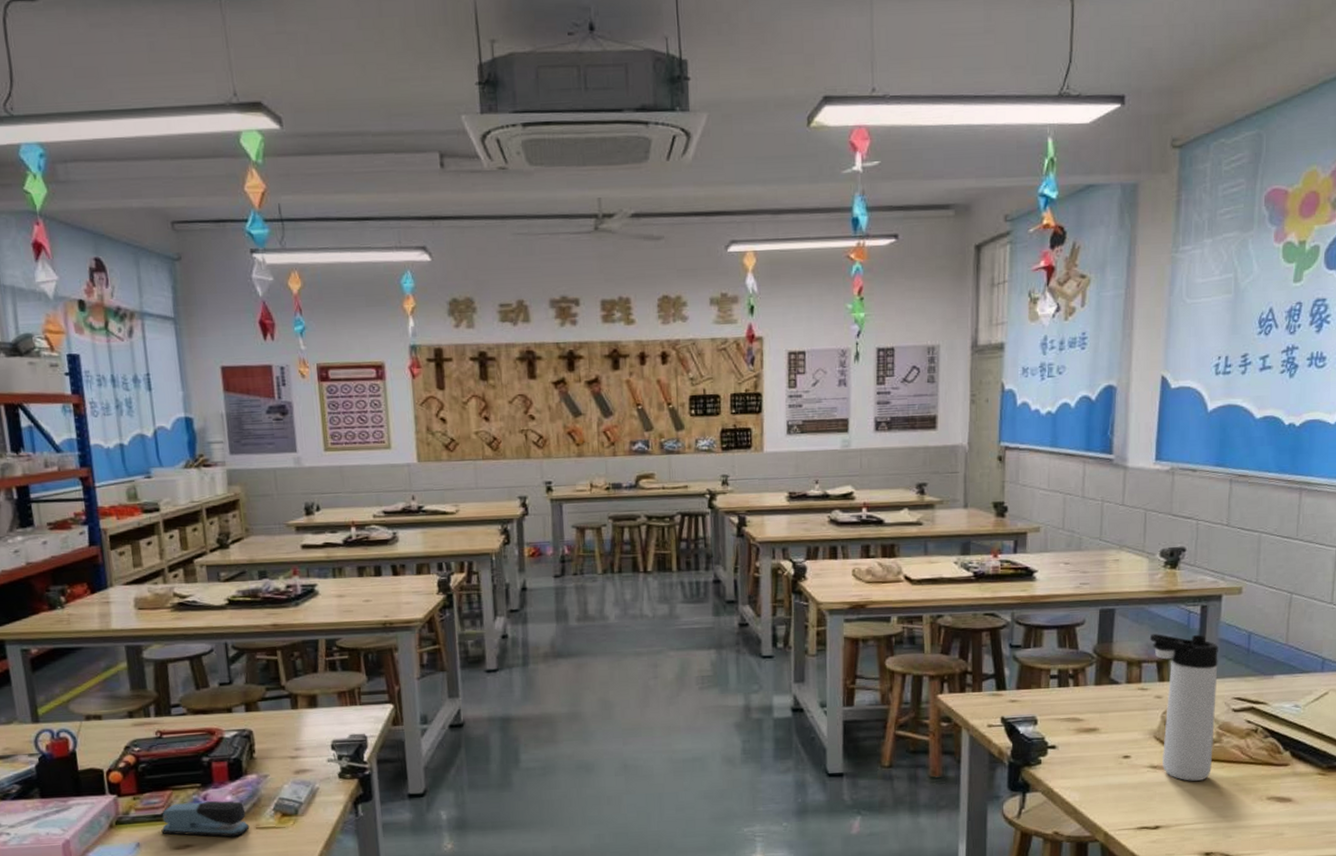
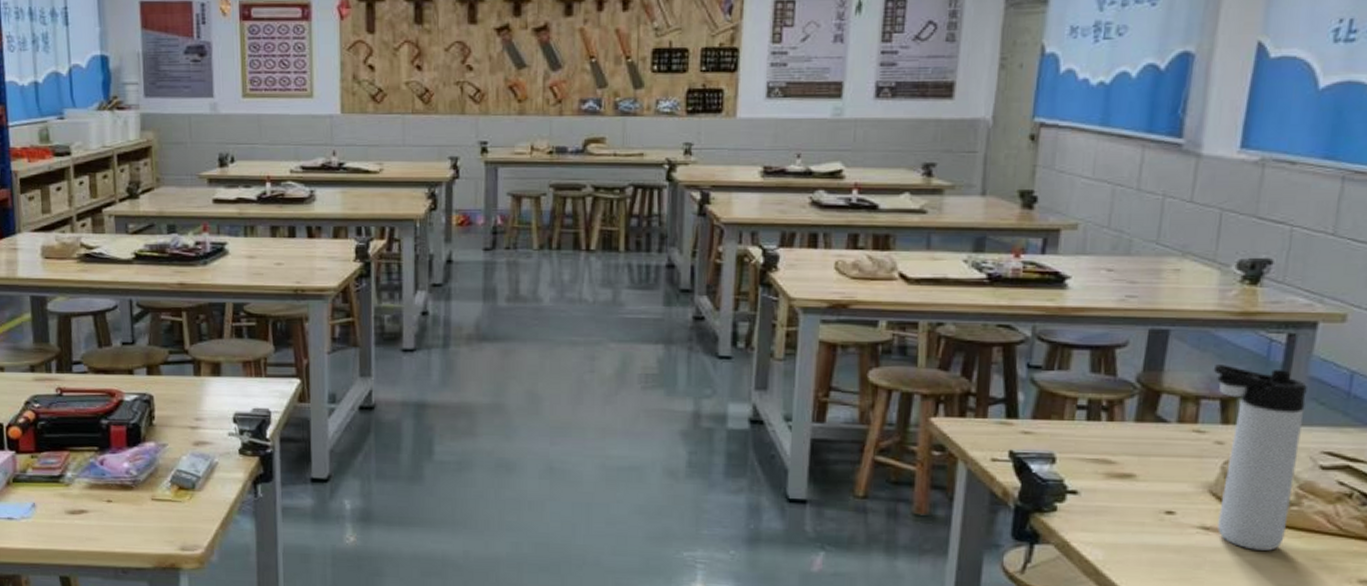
stapler: present [161,800,250,837] -> none [57,466,145,507]

